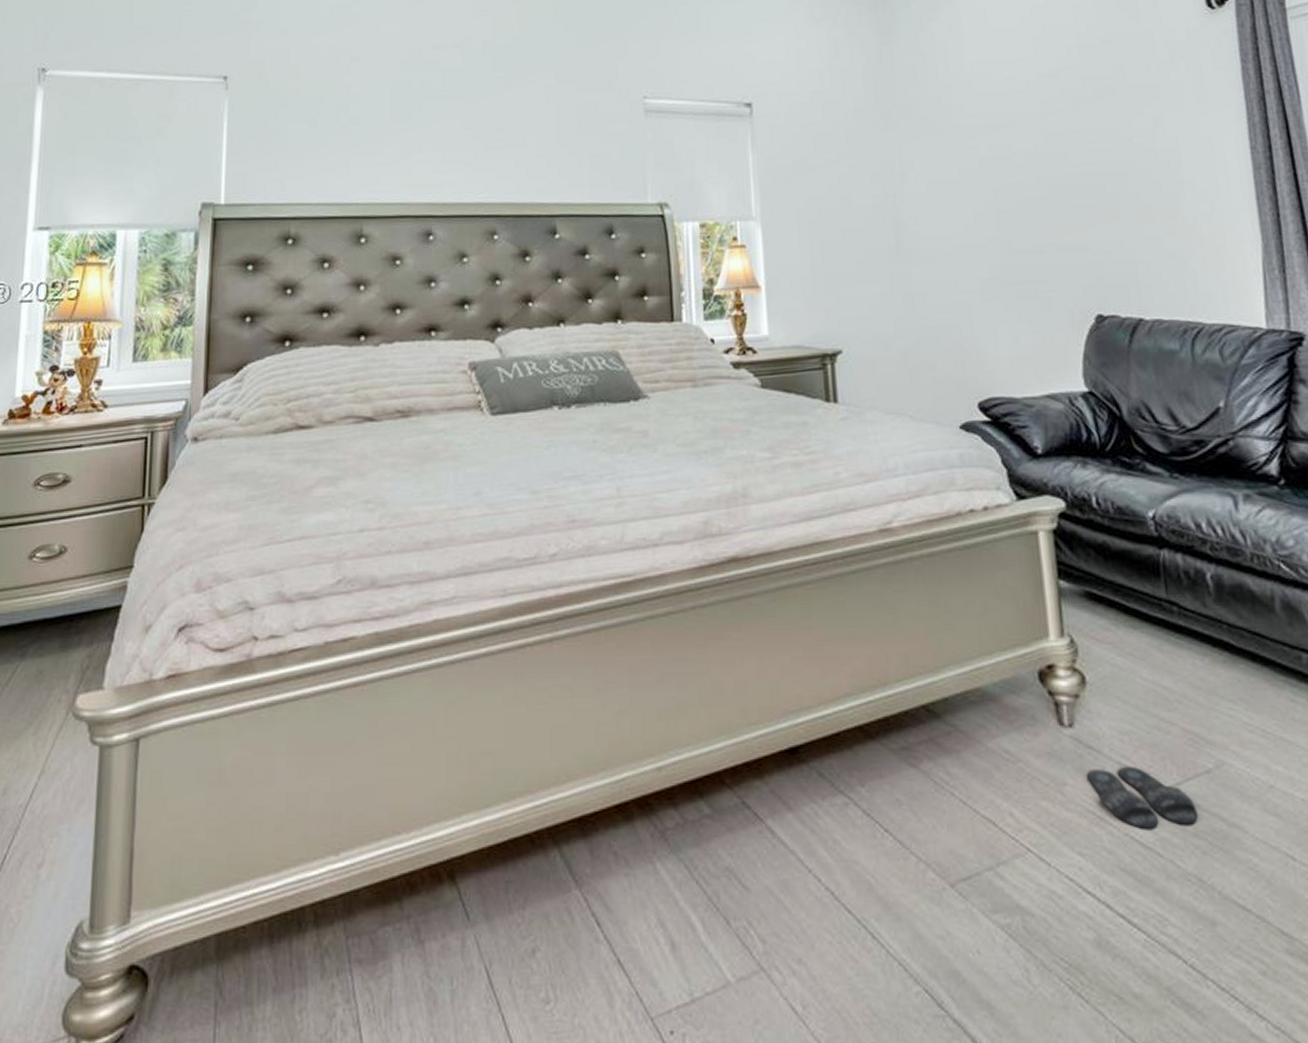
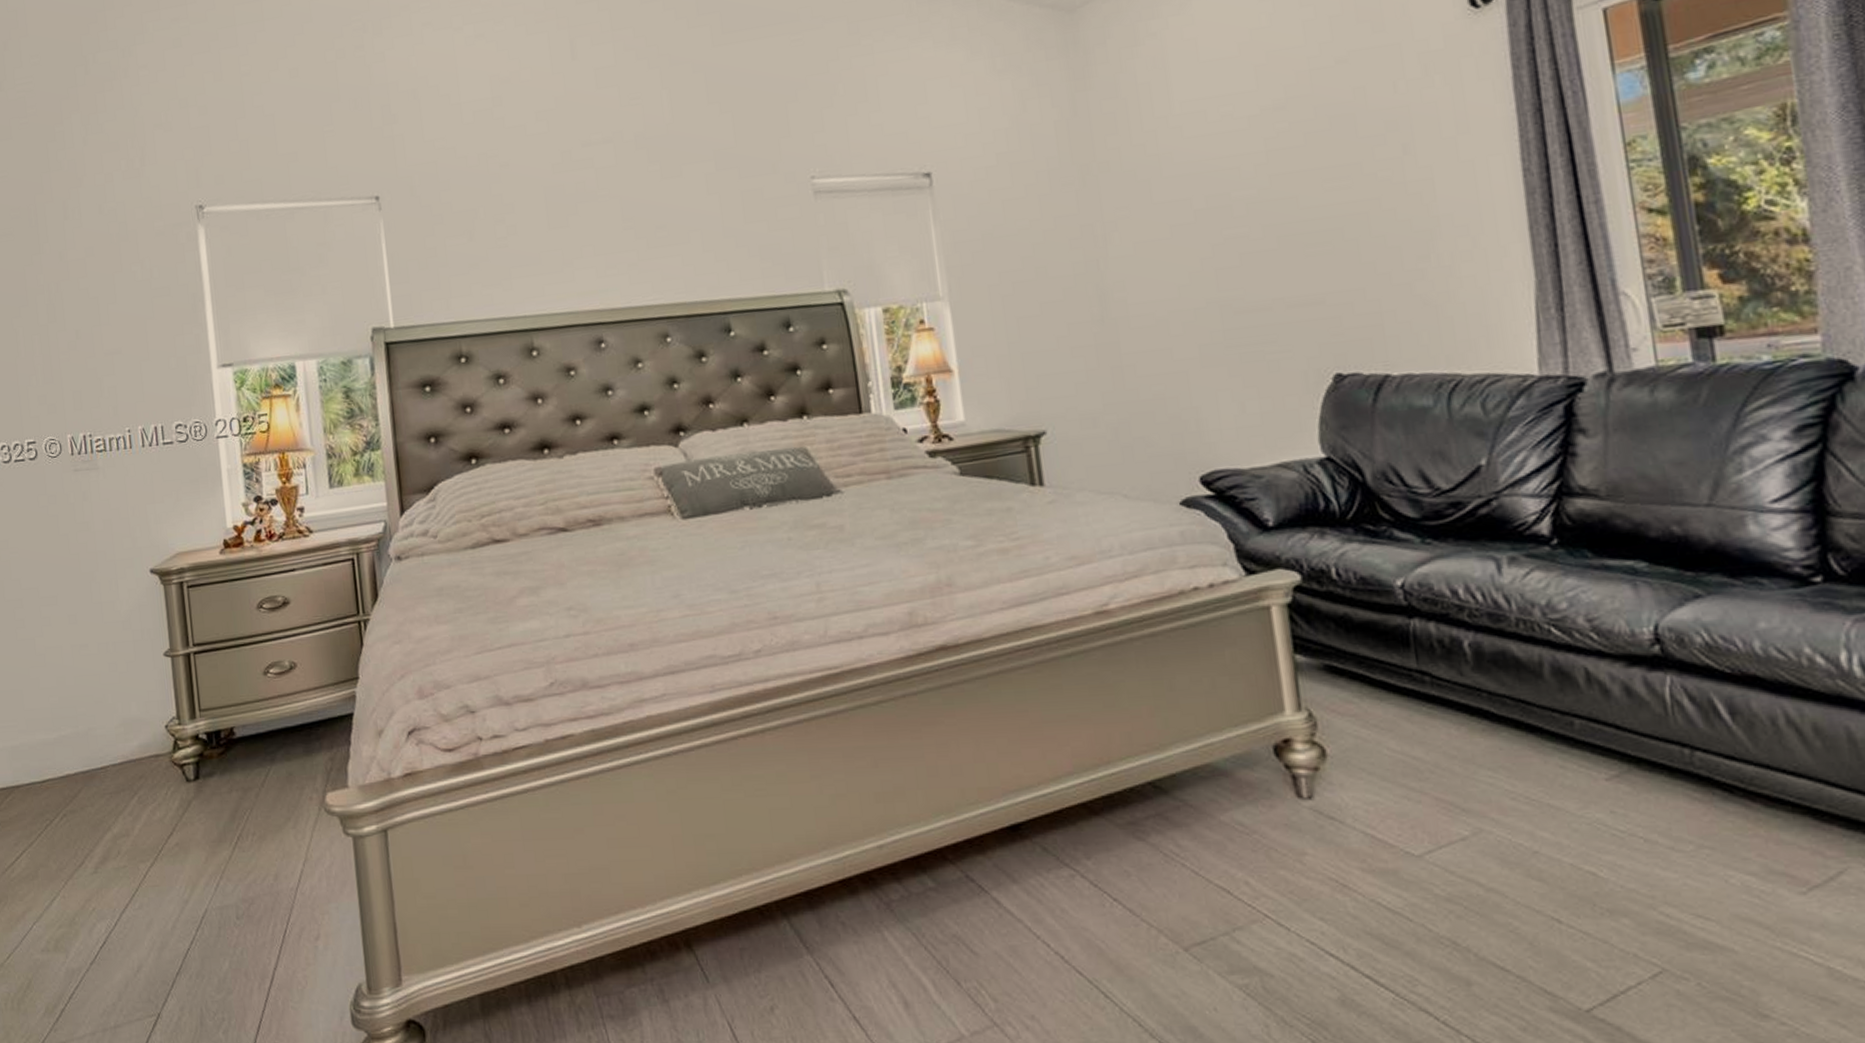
slippers: present [1086,765,1198,829] -> none [1327,835,1452,895]

